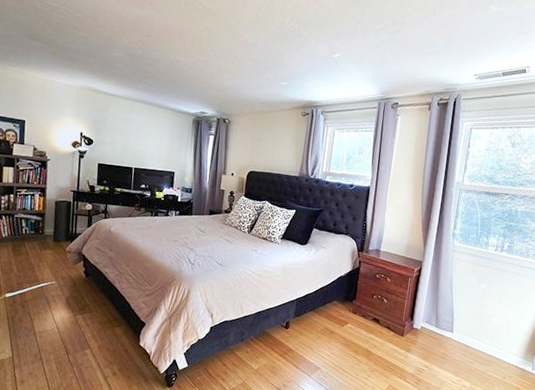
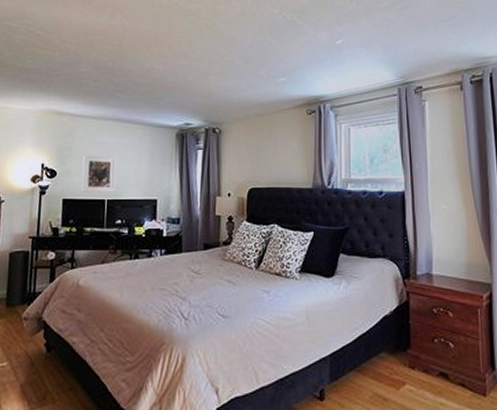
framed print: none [113,129,143,163] -> present [81,155,117,193]

